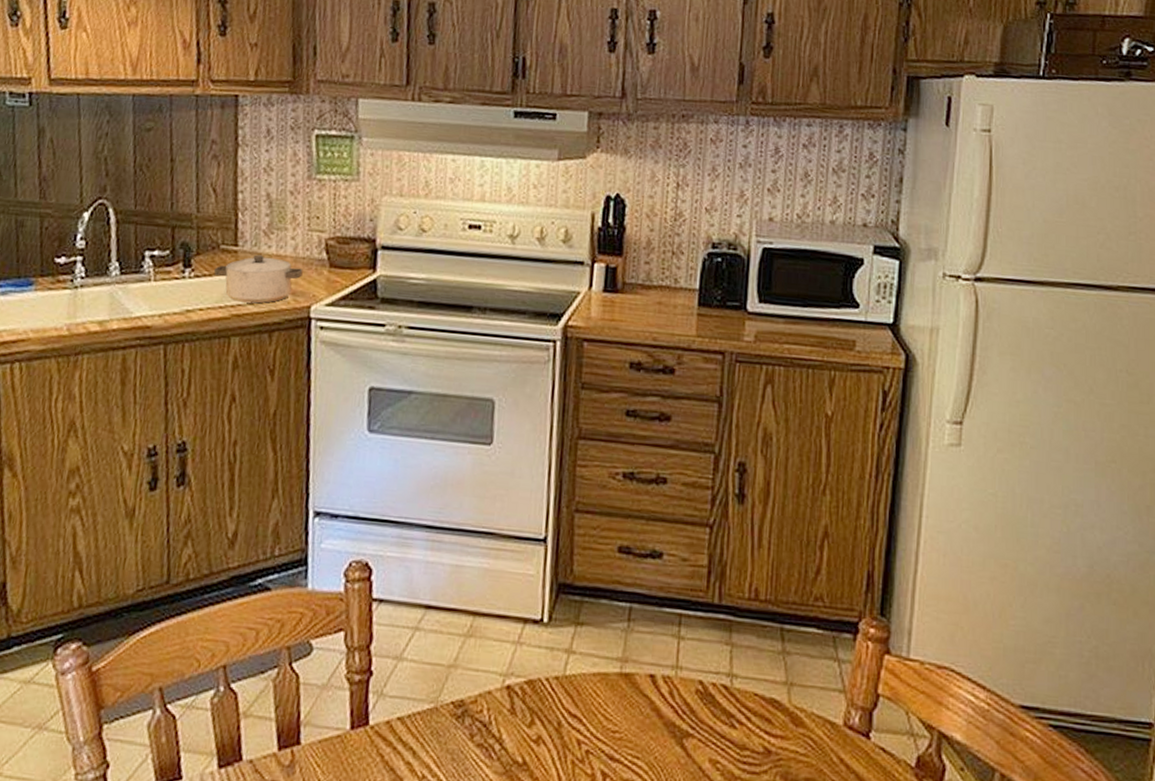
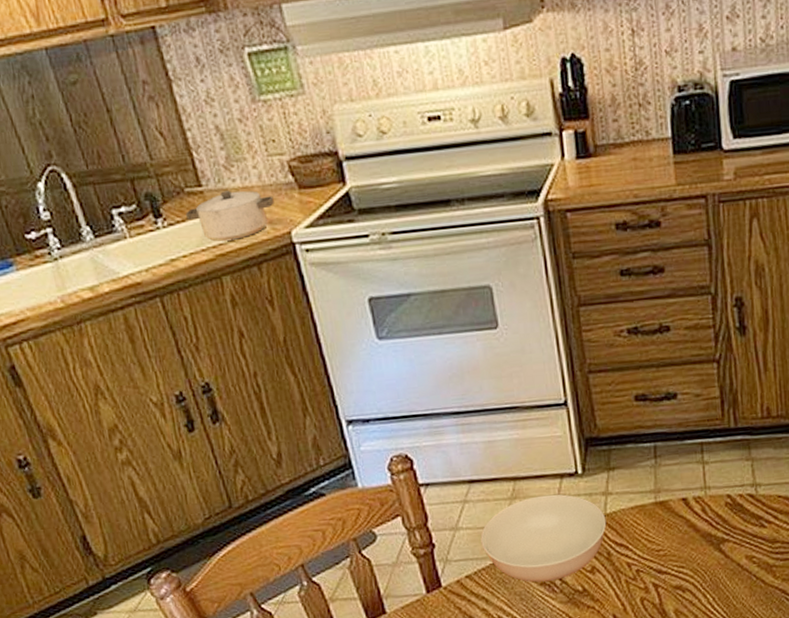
bowl: none [423,638,564,744] -> present [480,494,607,583]

